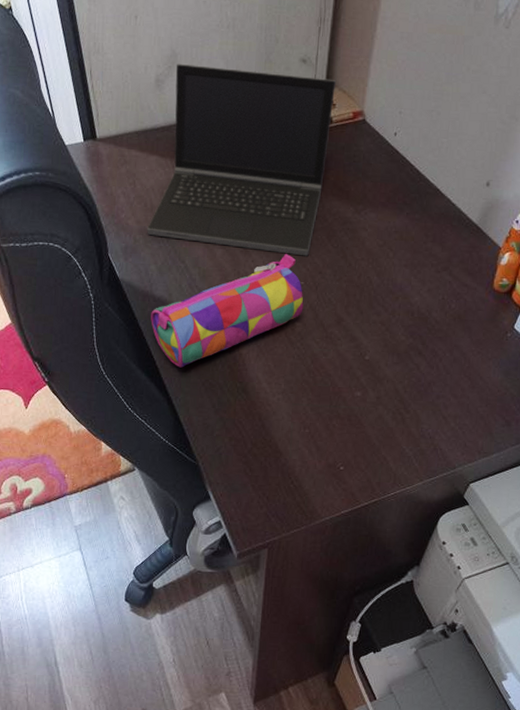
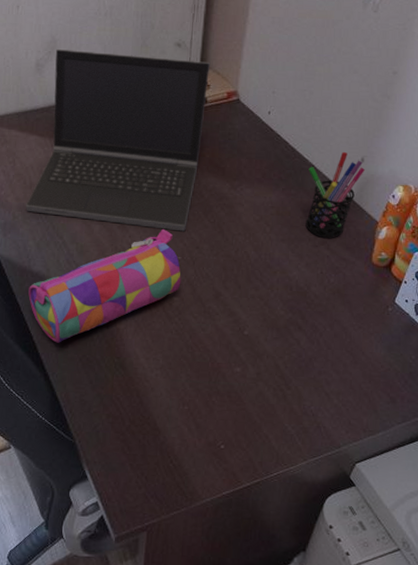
pen holder: none [429,175,490,264] -> present [305,151,365,238]

